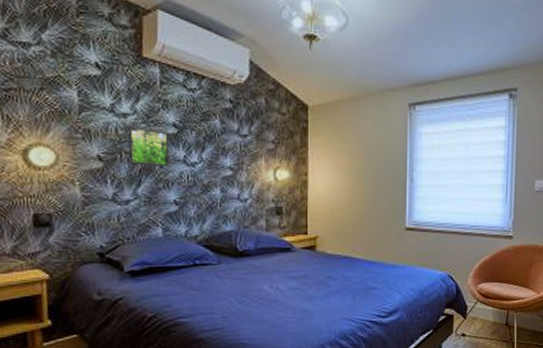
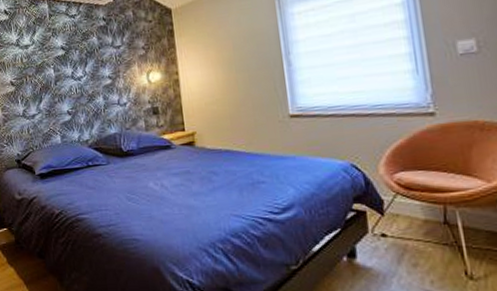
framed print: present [128,126,170,167] -> none [29,54,61,86]

